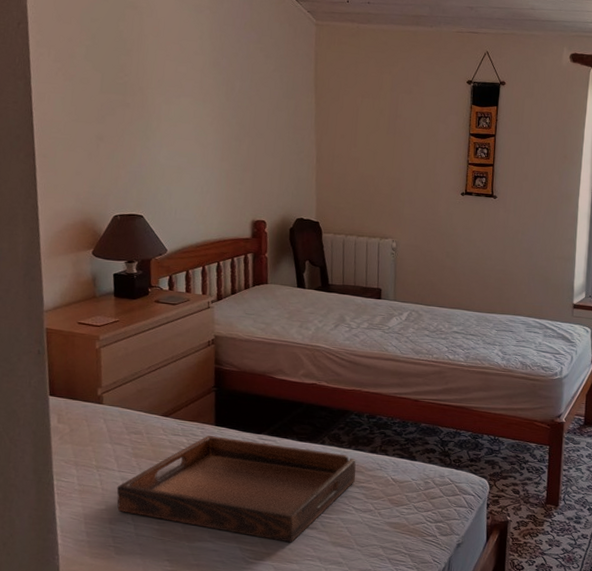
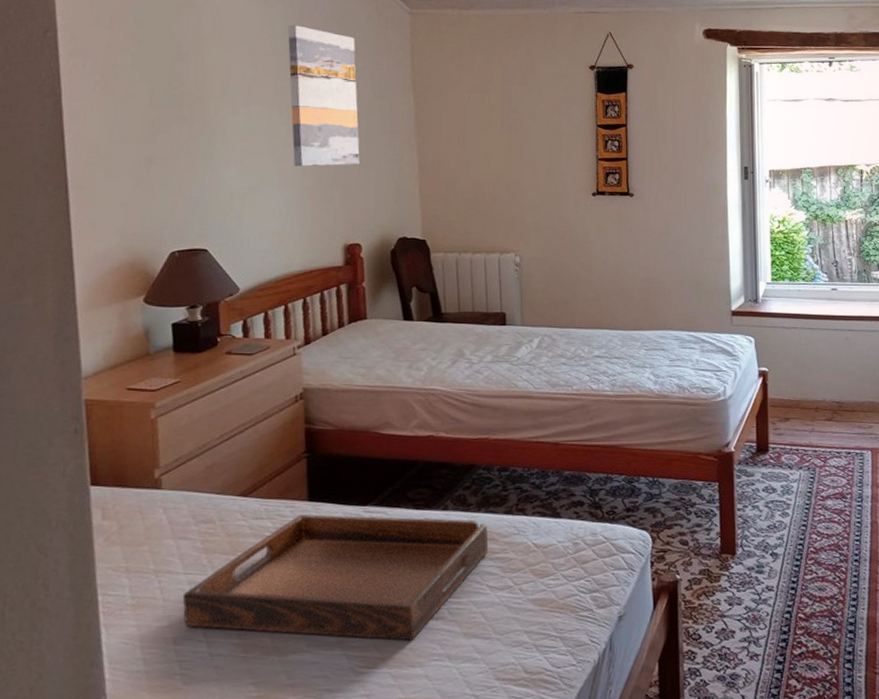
wall art: none [213,29,269,154] -> present [287,25,360,167]

